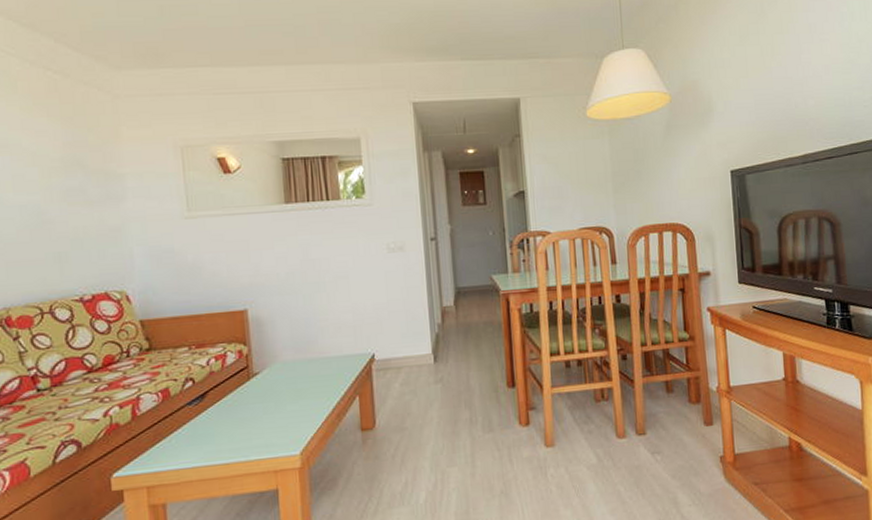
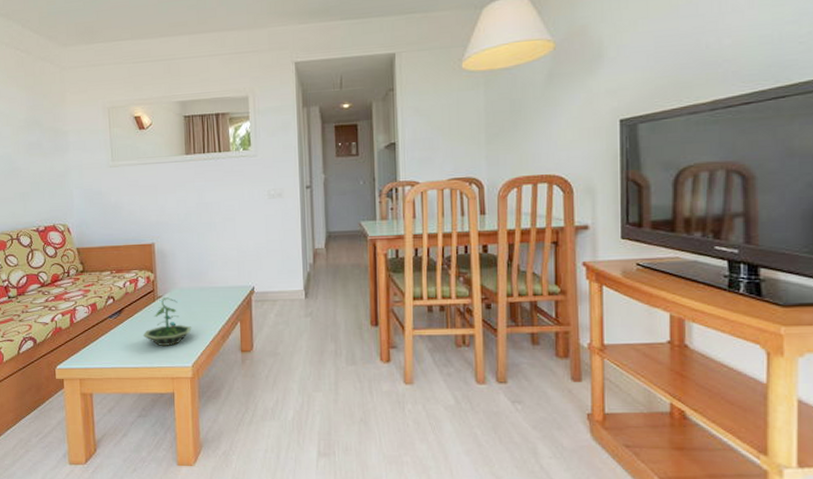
terrarium: none [234,374,299,434] -> present [142,297,192,346]

